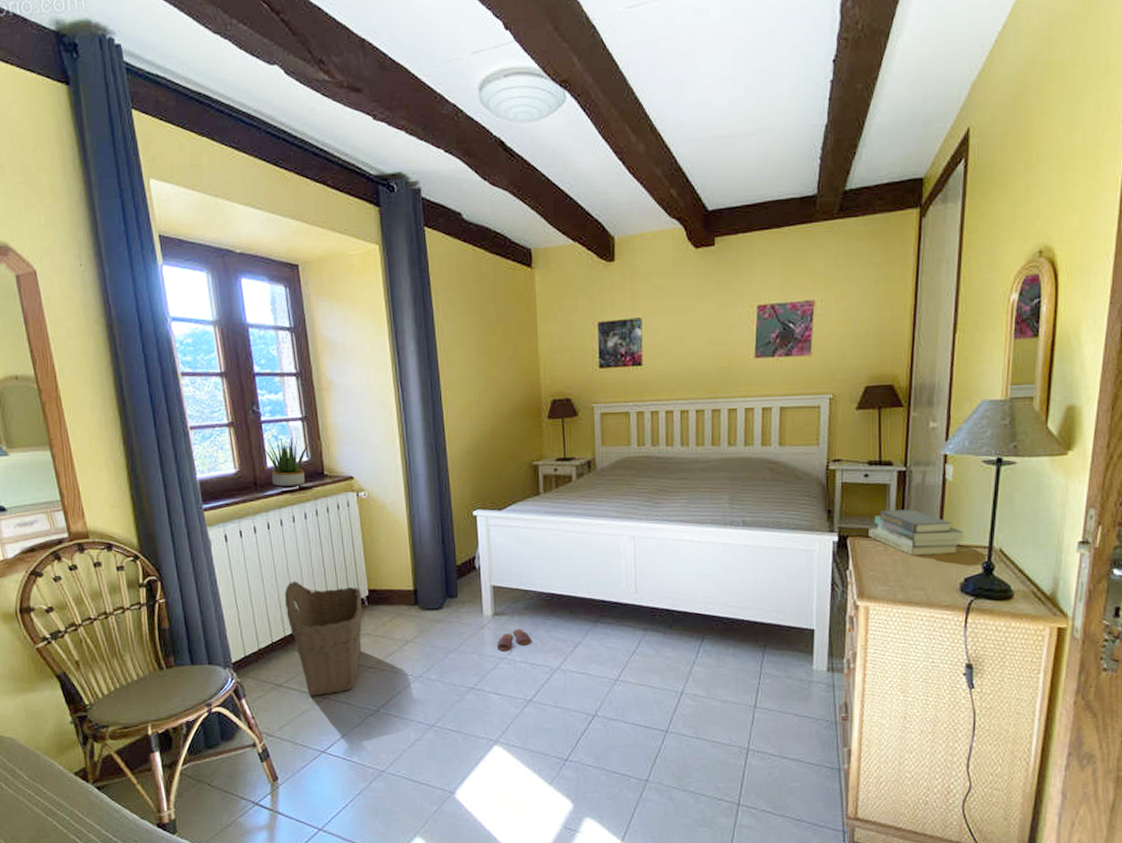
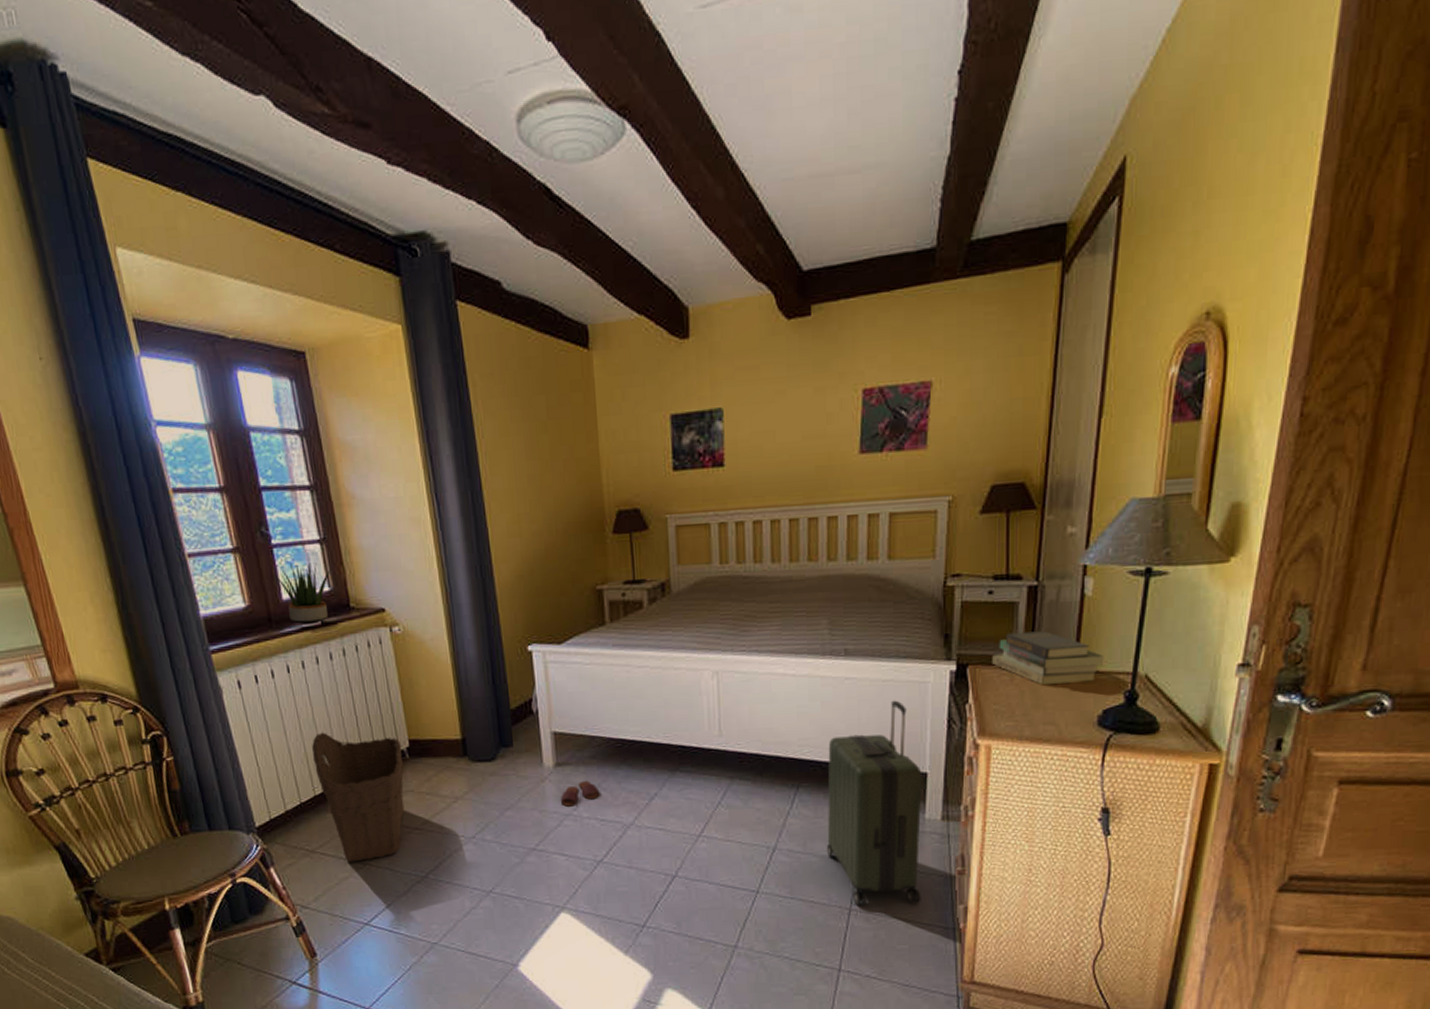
suitcase: none [727,565,810,746] -> present [826,700,922,905]

